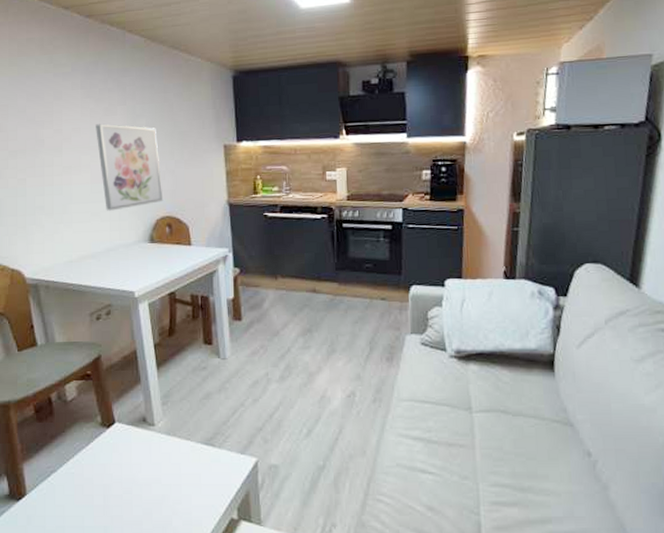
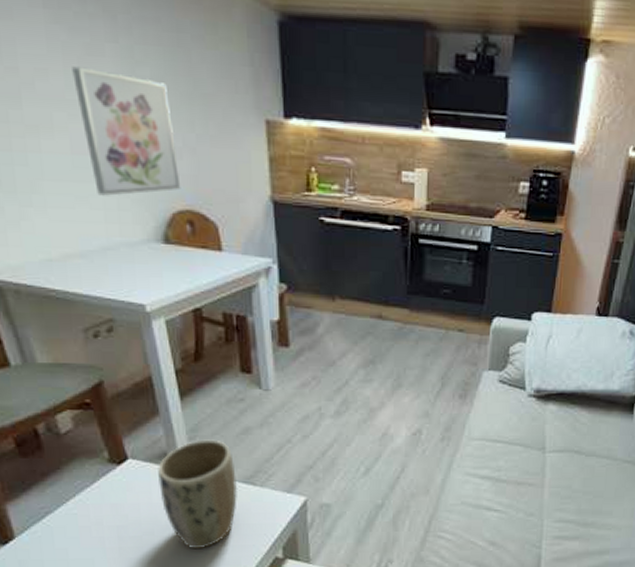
plant pot: none [138,404,201,507] -> present [158,439,238,548]

